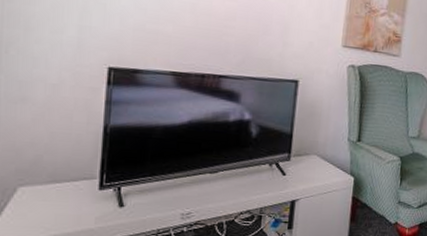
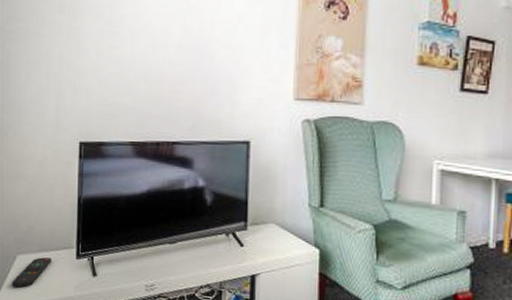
remote control: none [9,189,66,222] -> present [12,257,51,288]

